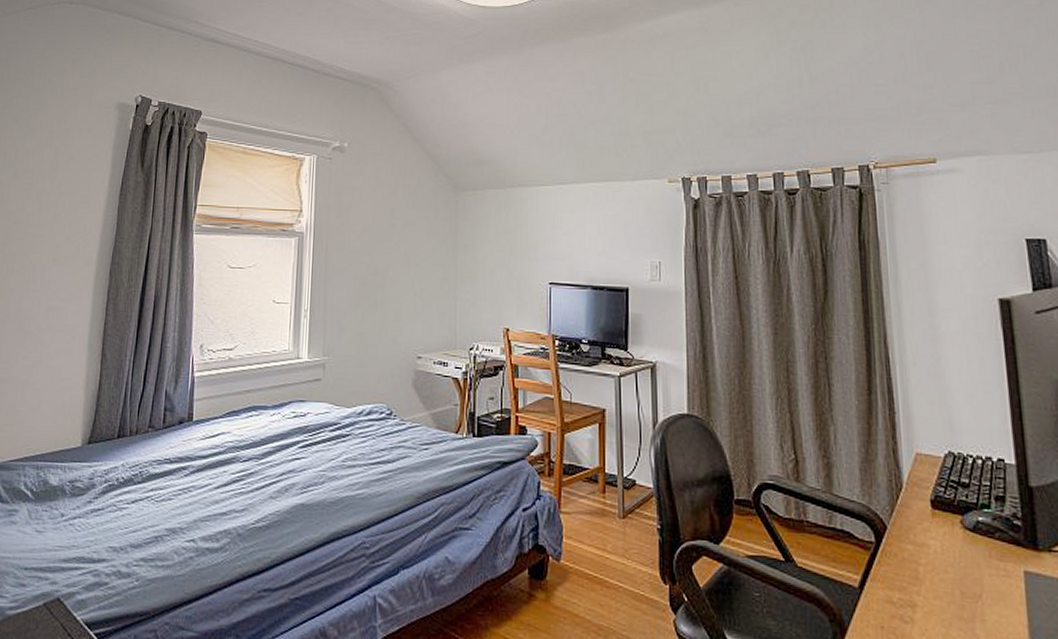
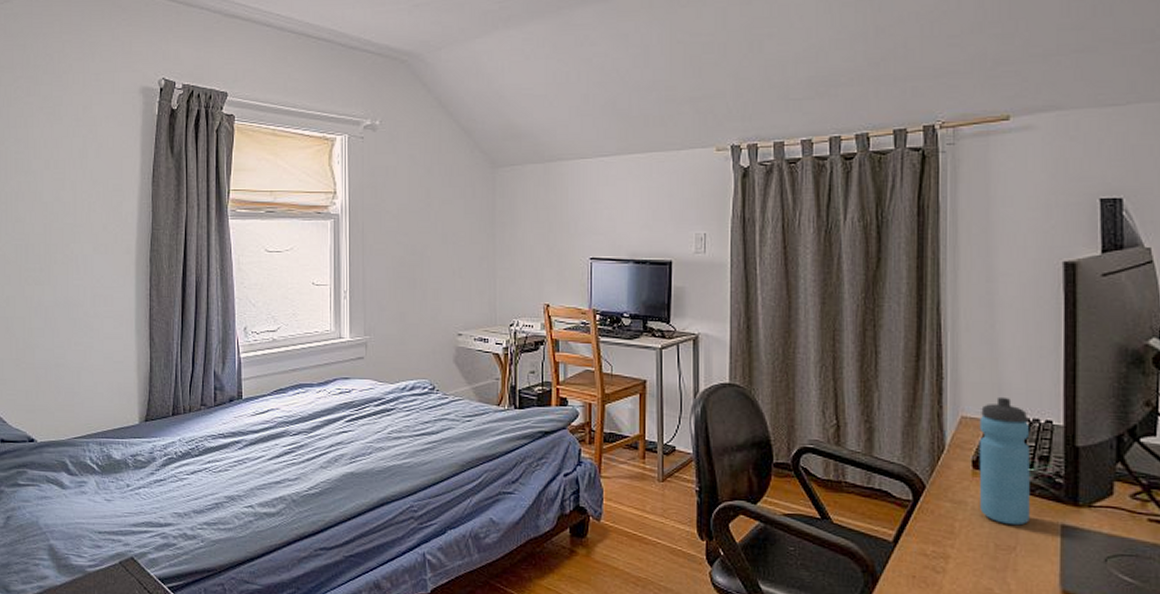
water bottle: none [934,433,992,571] -> present [979,396,1030,526]

